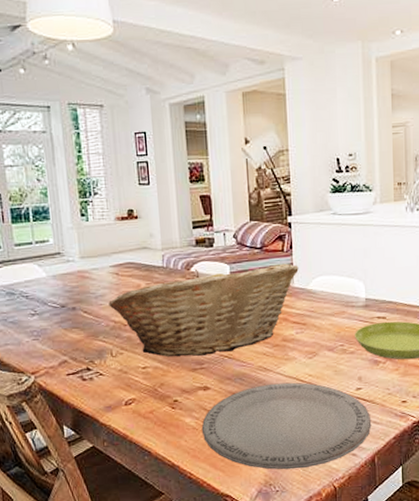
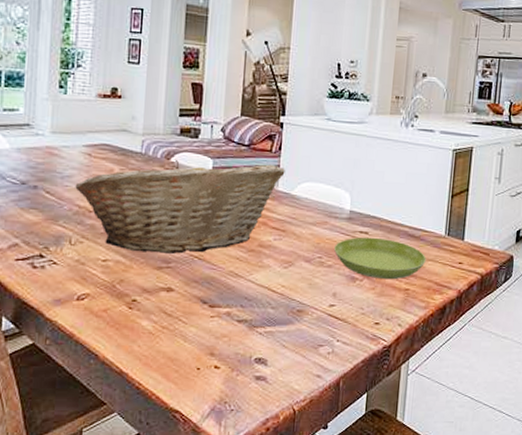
plate: present [201,382,372,470] -> none [158,291,341,387]

